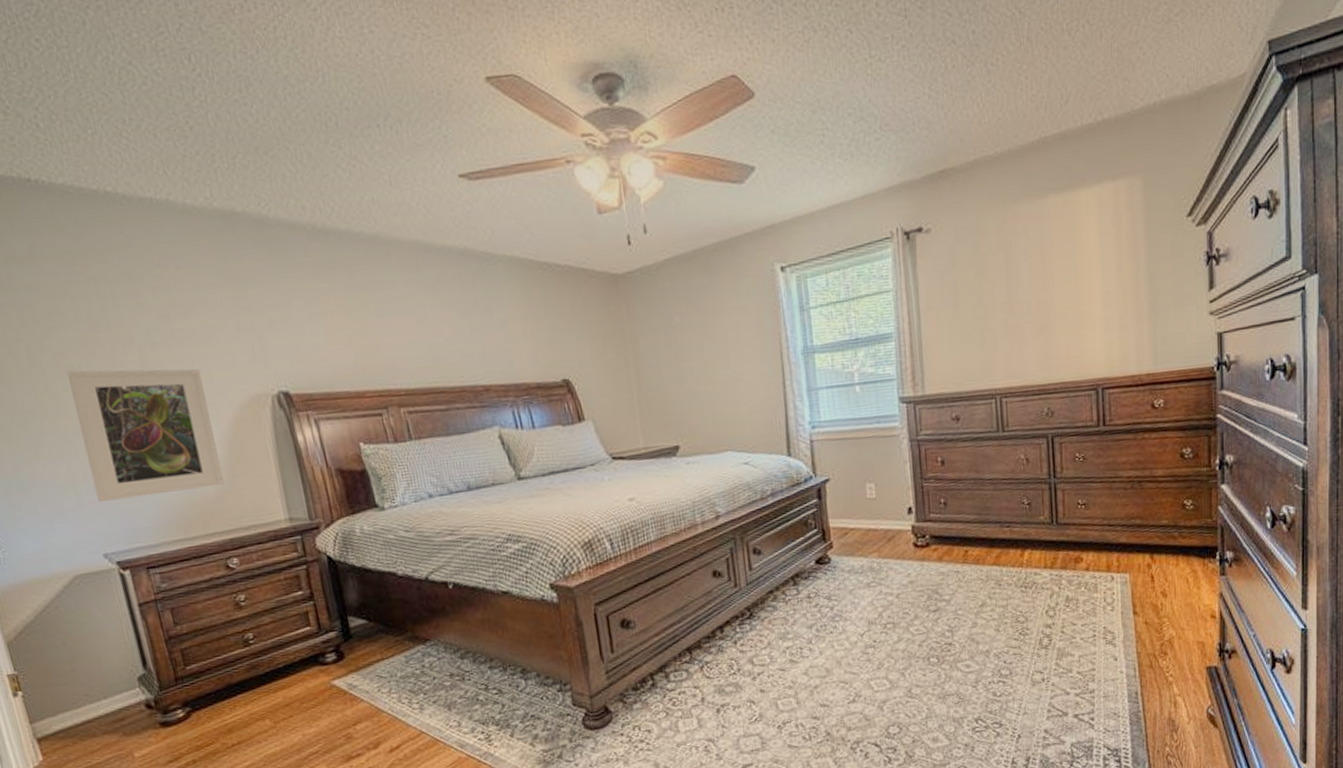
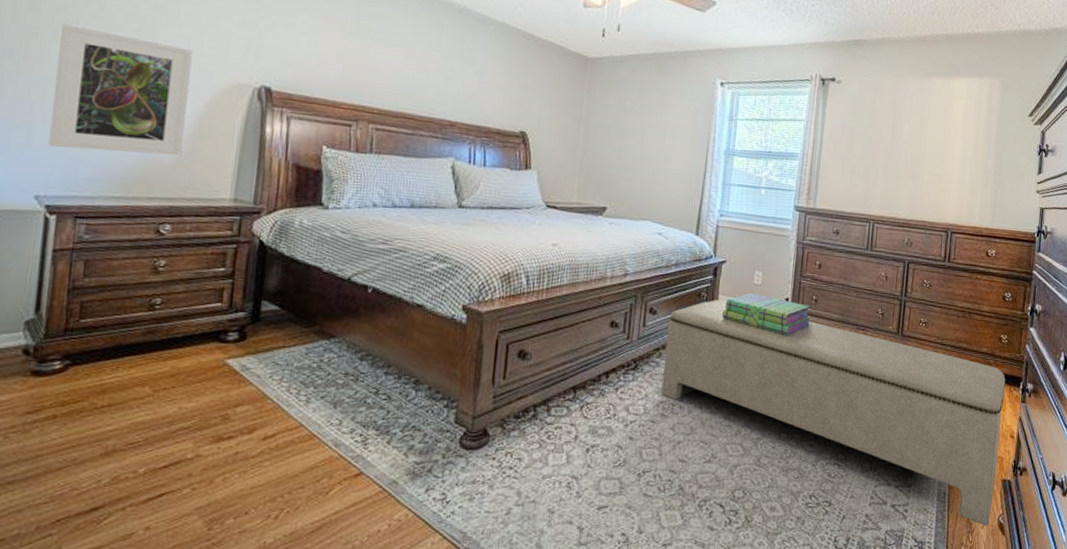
bench: none [777,523,1198,721] -> present [661,299,1006,526]
stack of books: none [837,508,943,551] -> present [722,292,811,336]

